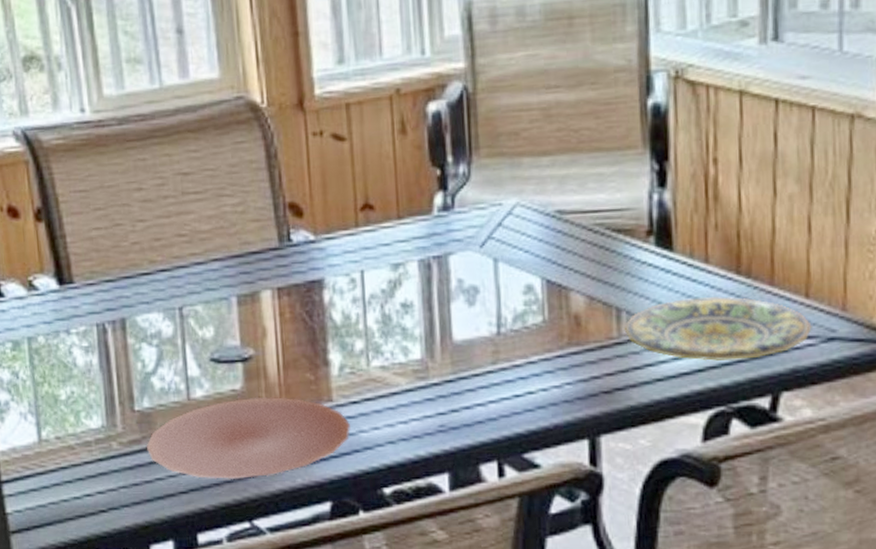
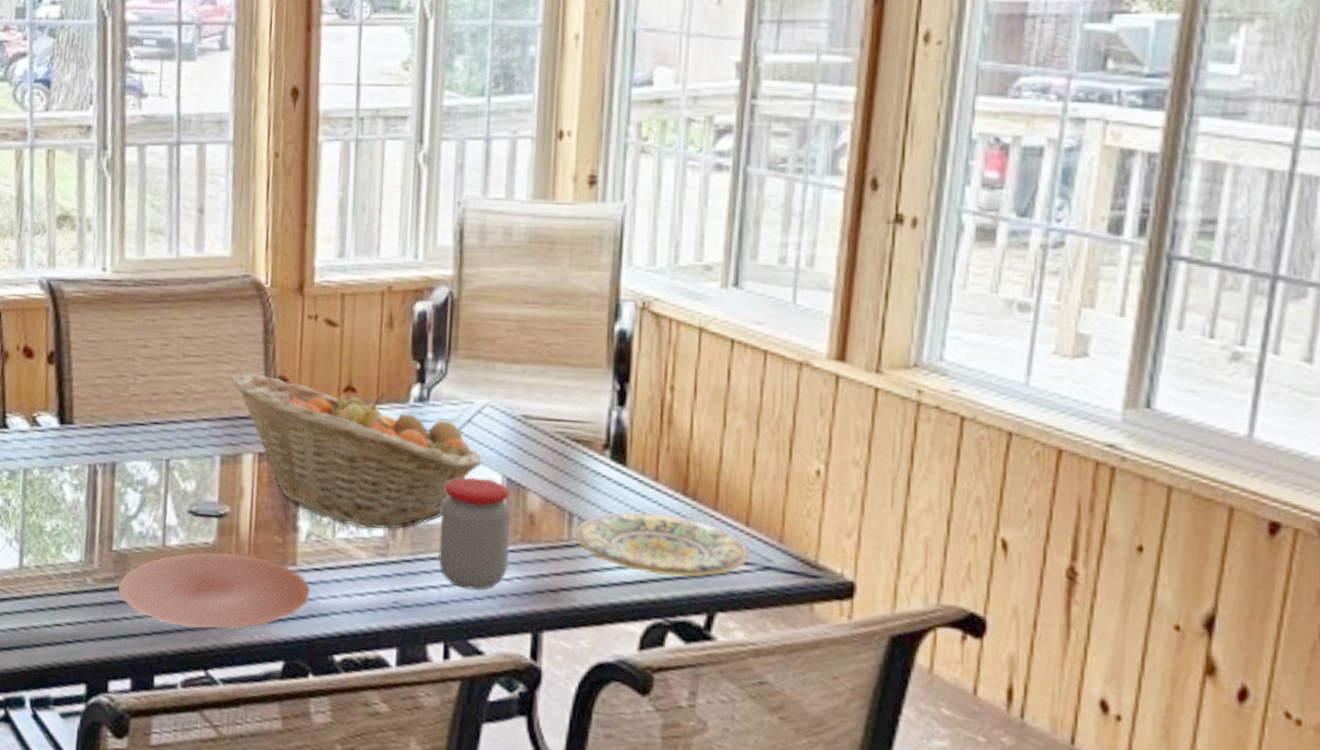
fruit basket: none [239,203,518,353] -> present [232,373,482,530]
jar: none [479,283,558,402] -> present [438,477,511,590]

